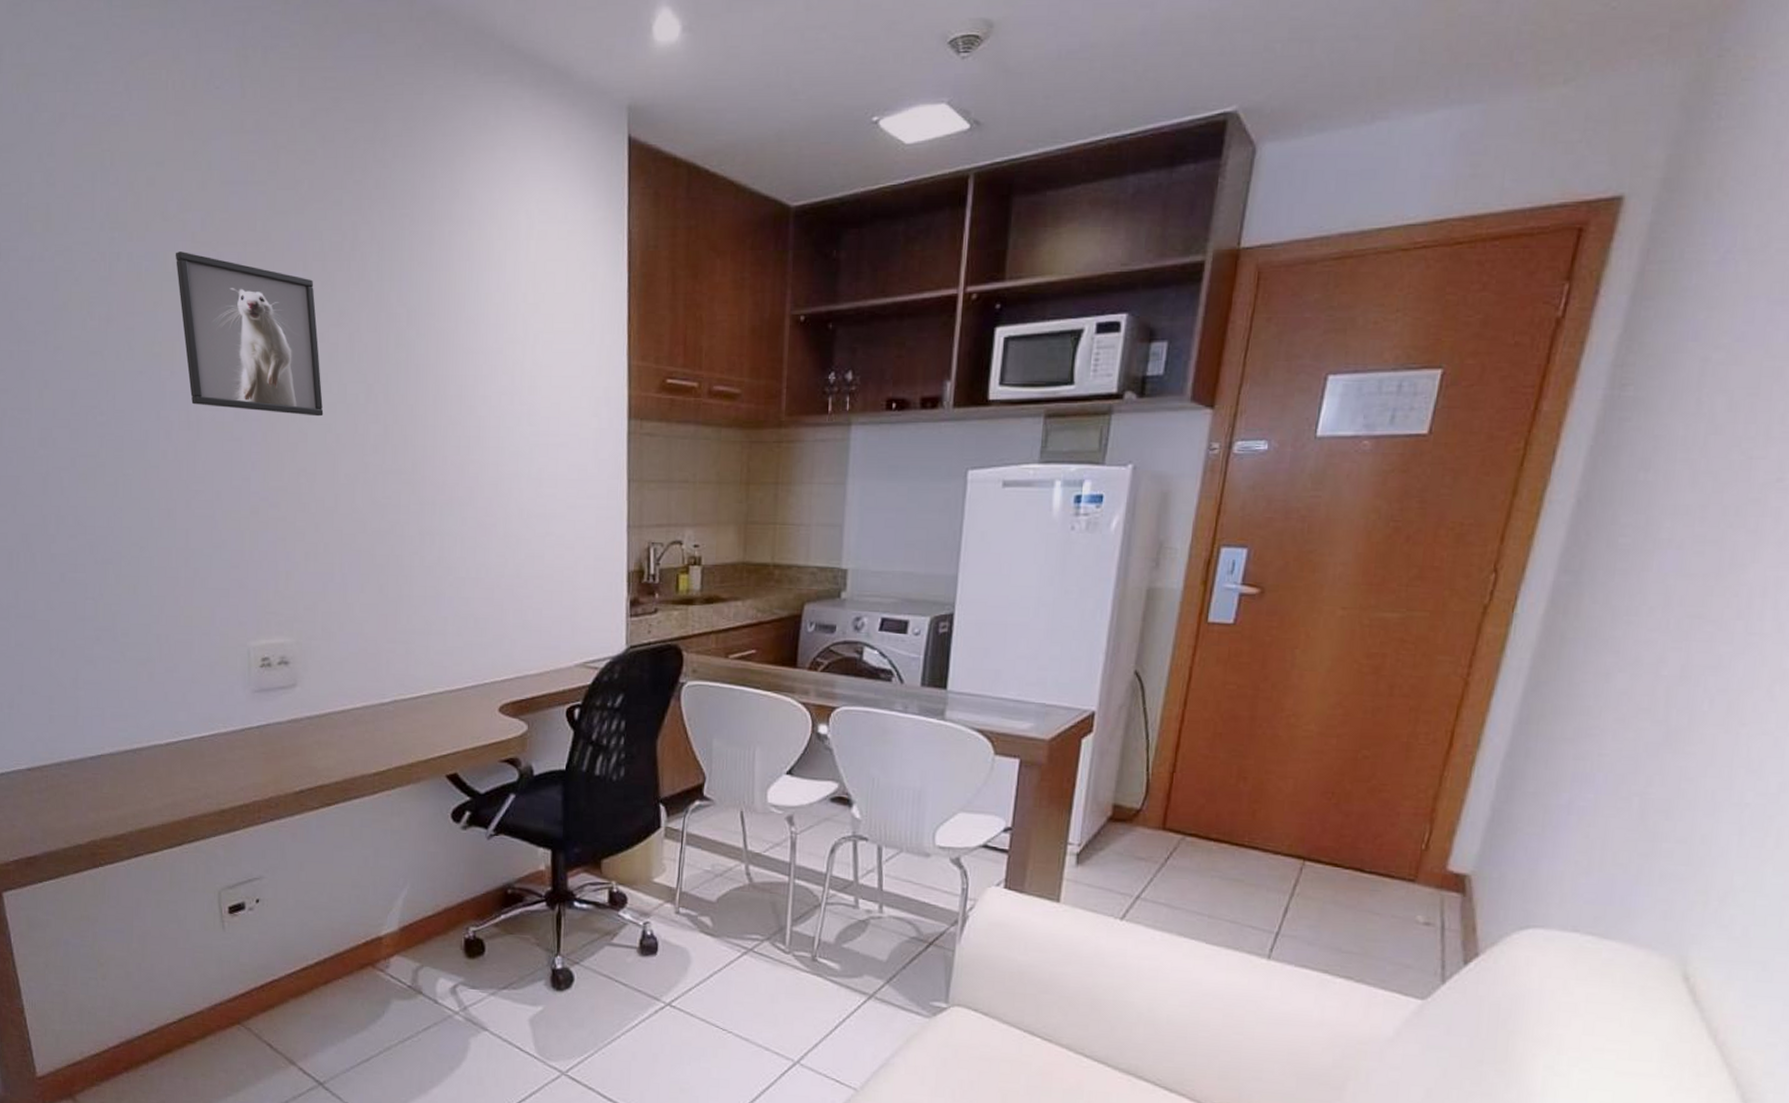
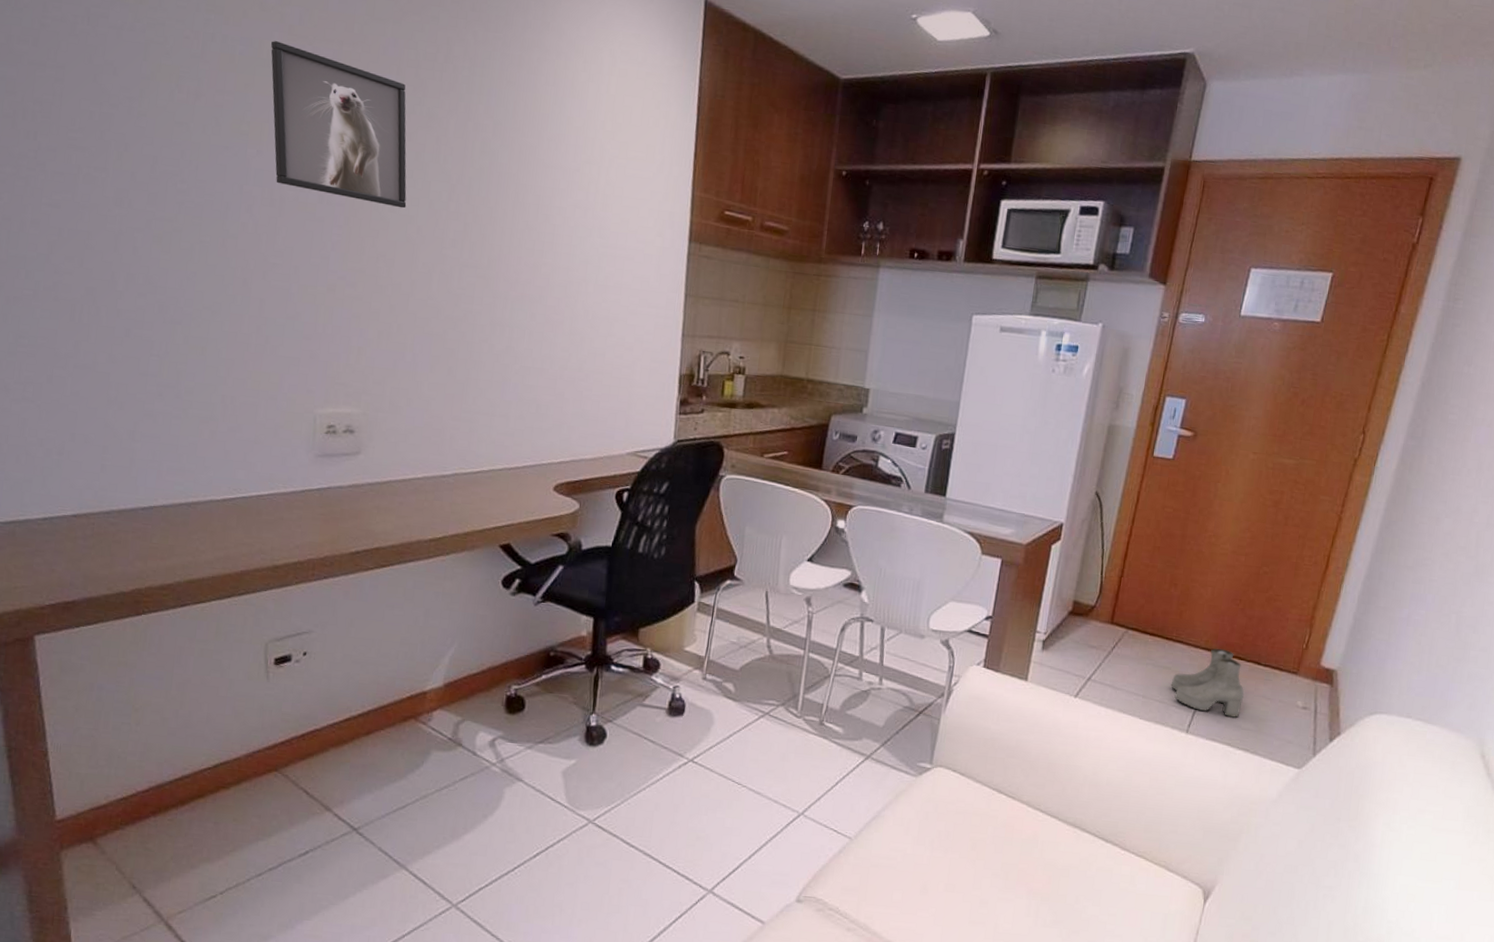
boots: none [1244,853,1344,938] -> present [1170,648,1245,718]

